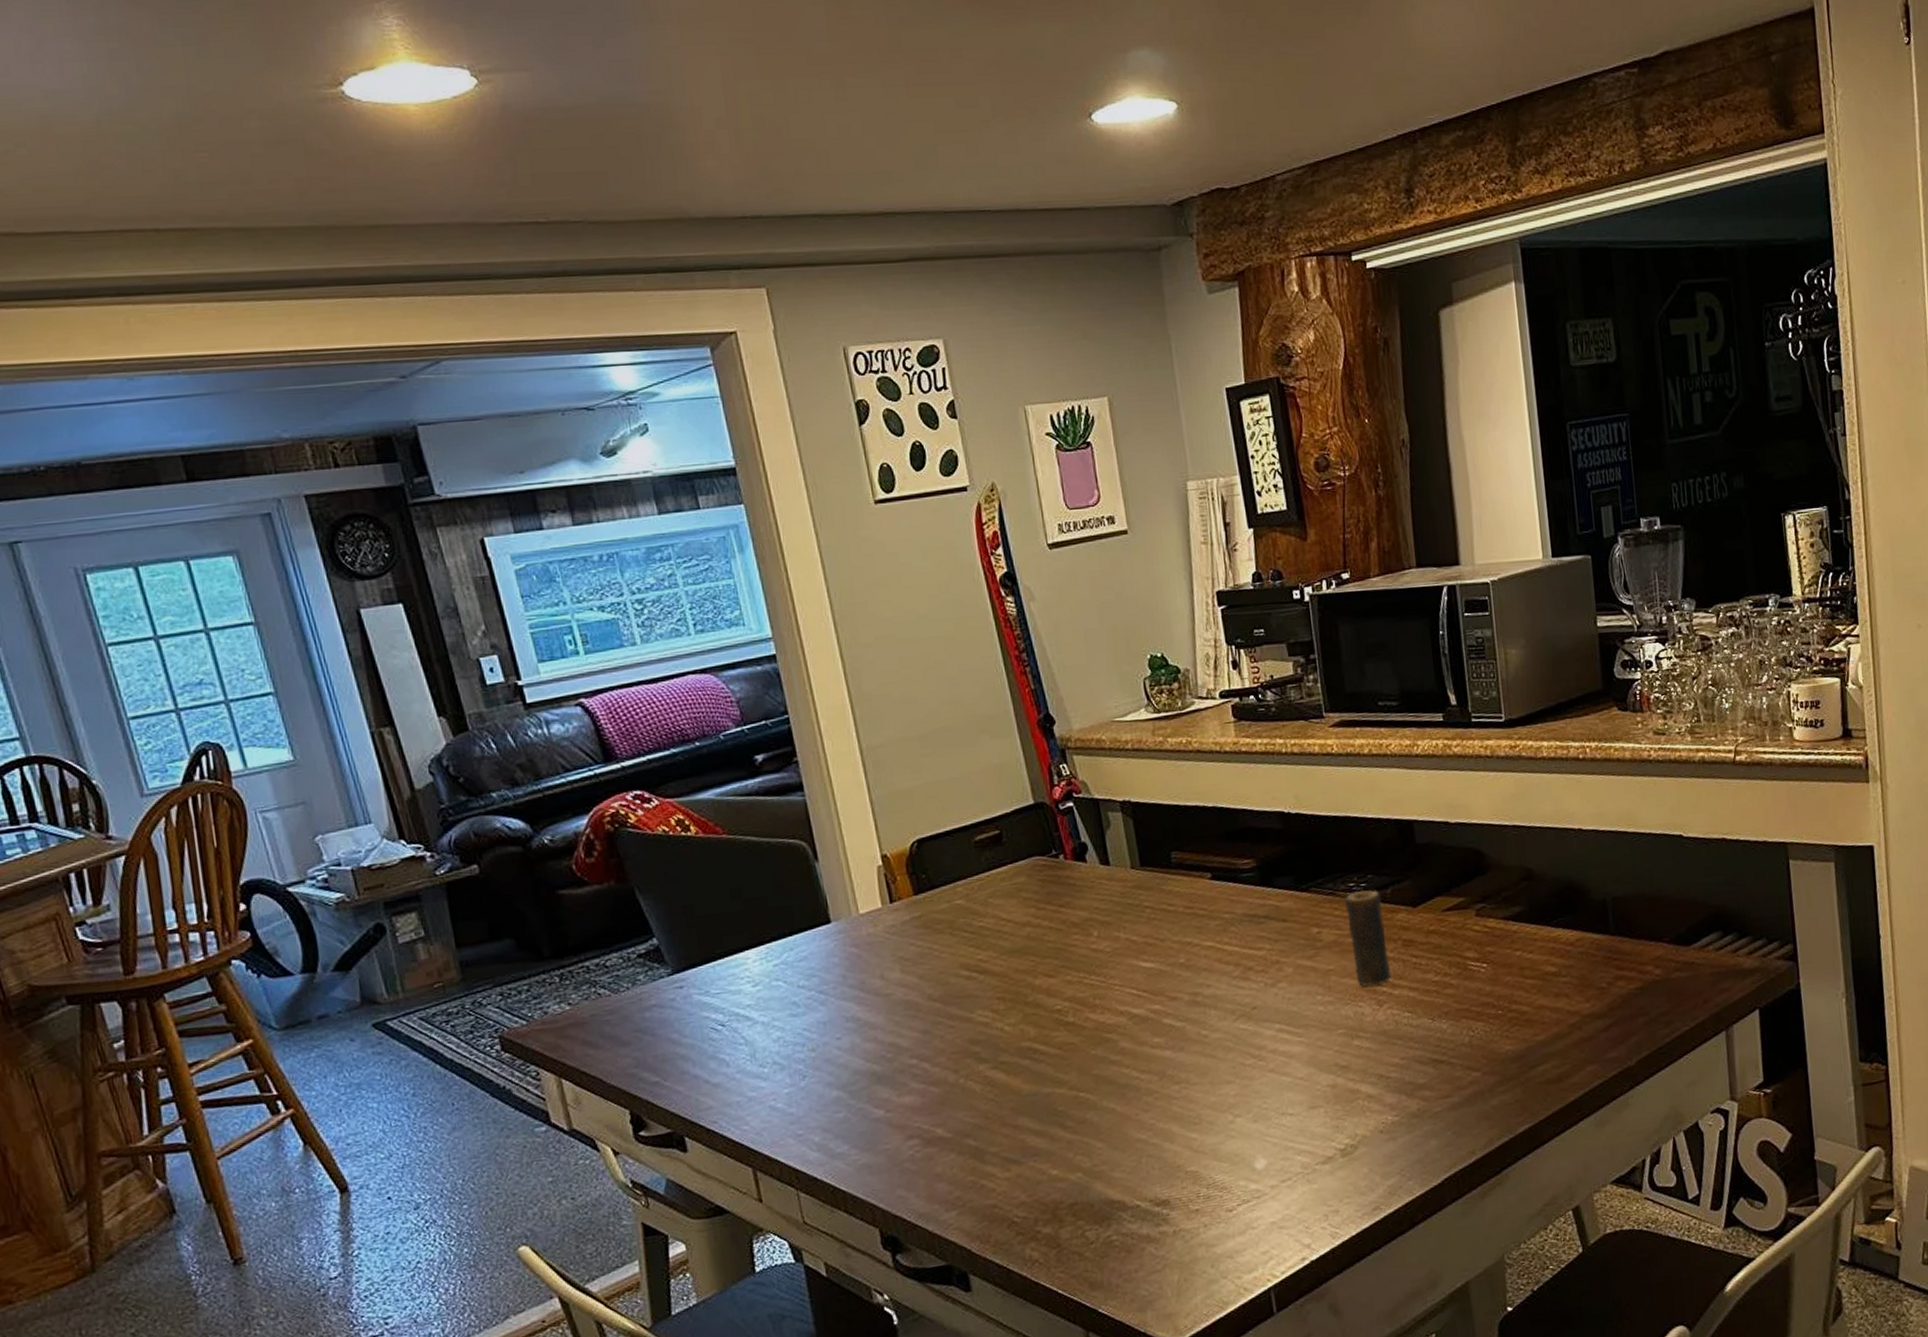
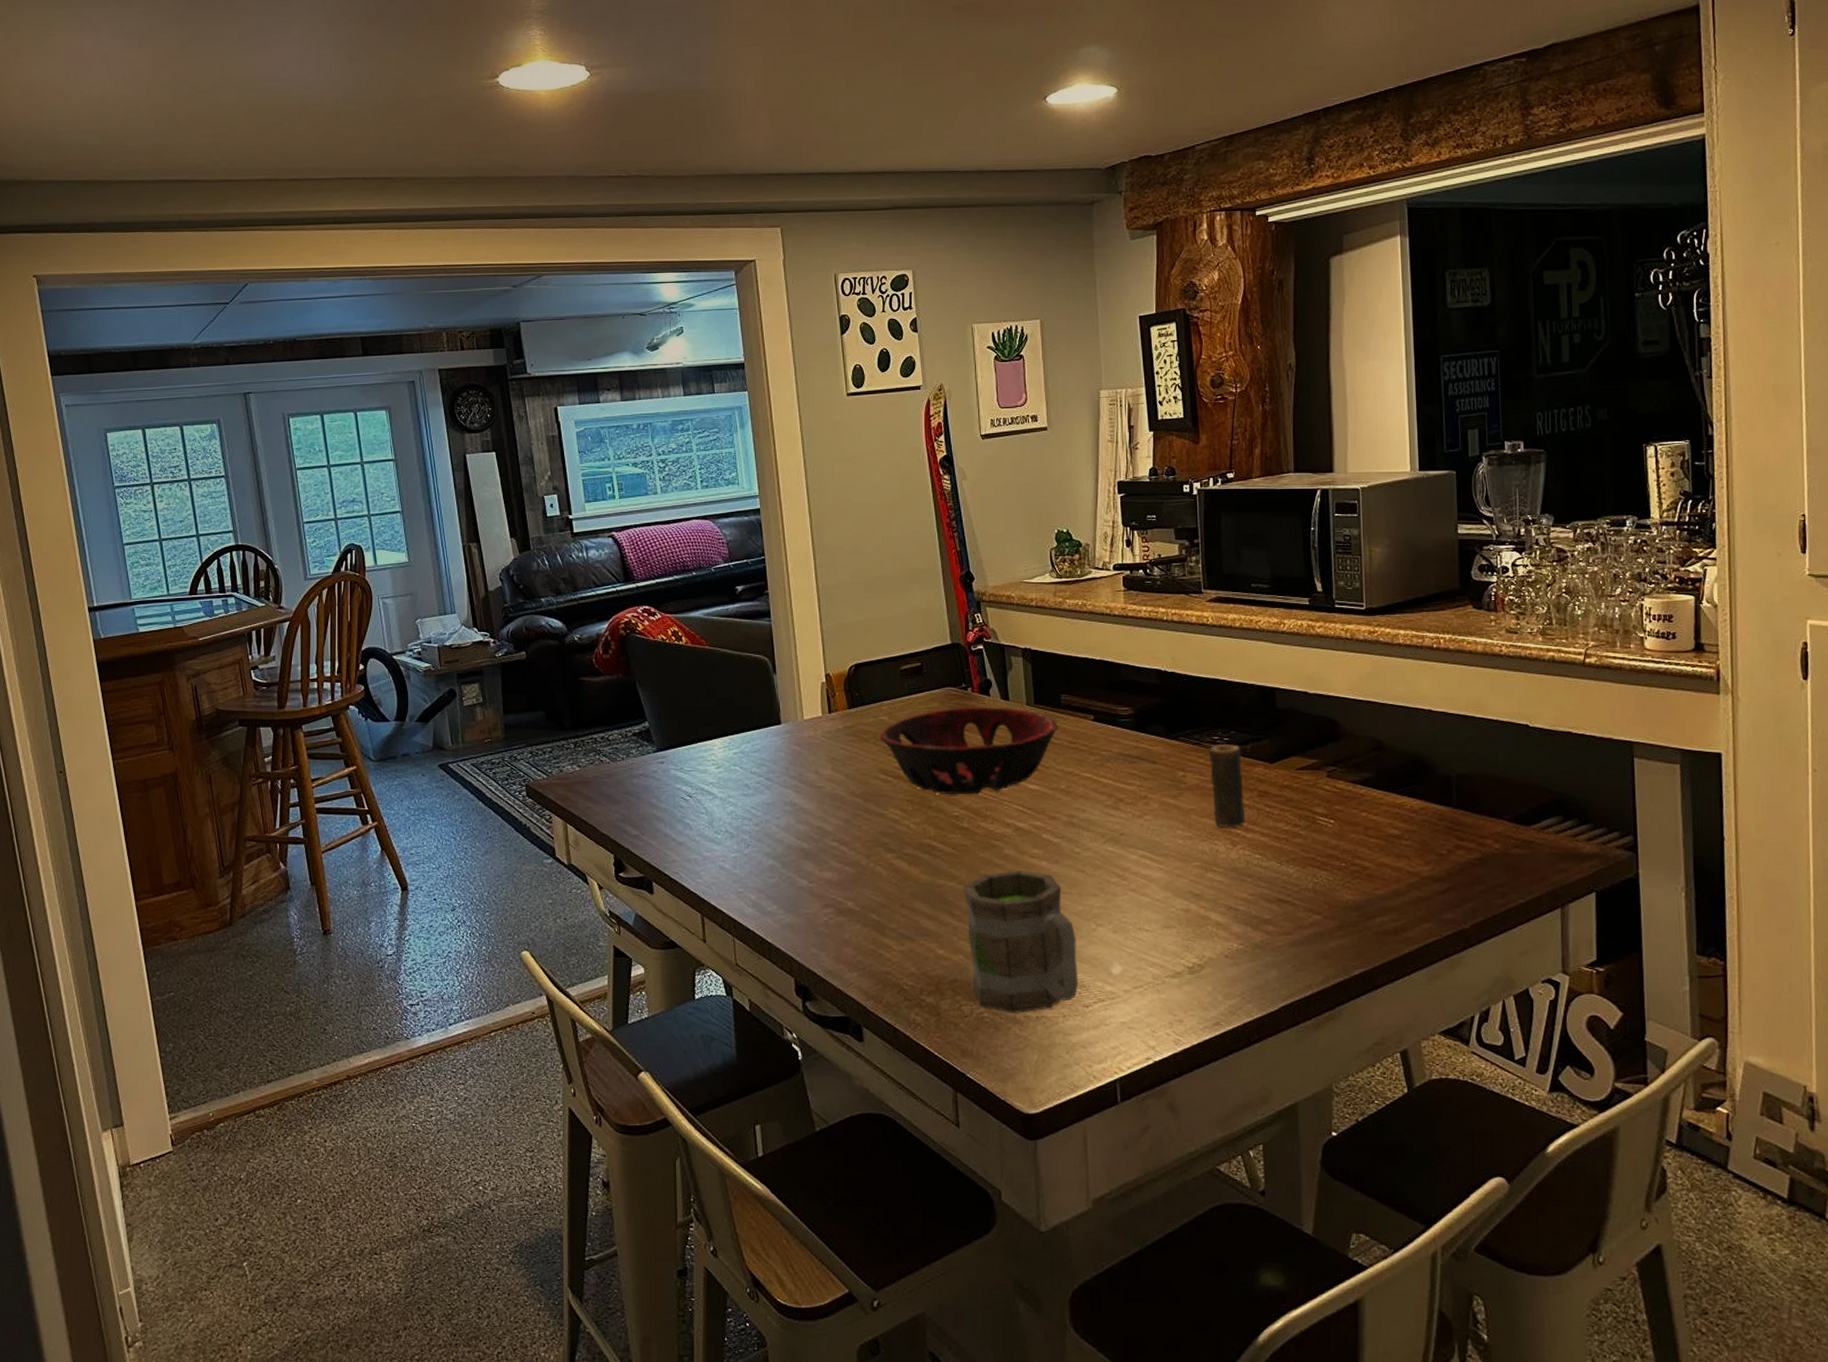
decorative bowl: none [956,874,1171,986] -> present [879,706,1058,795]
mug: none [1074,1063,1219,1231] -> present [963,870,1079,1013]

